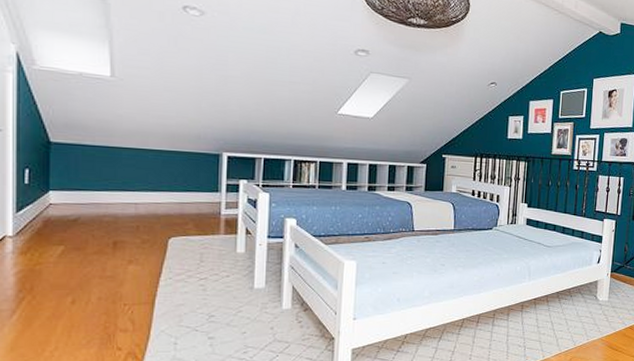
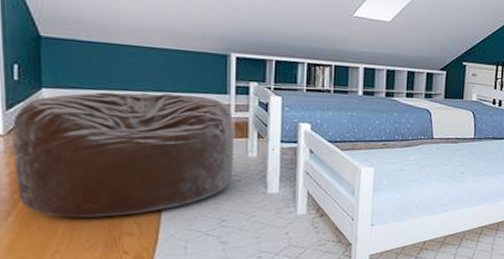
bean bag chair: none [19,192,225,314] -> present [11,92,235,217]

